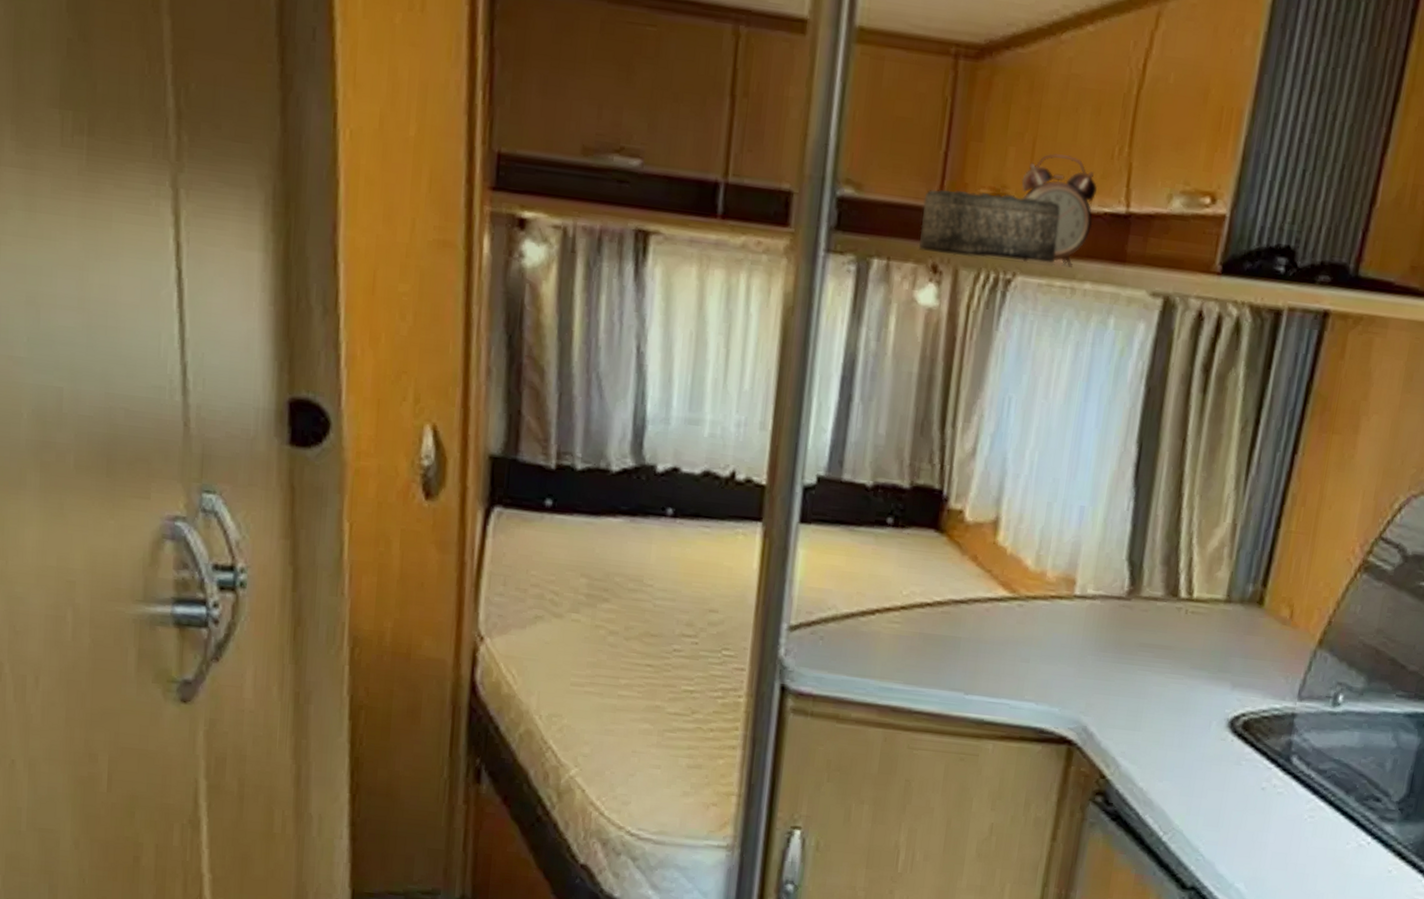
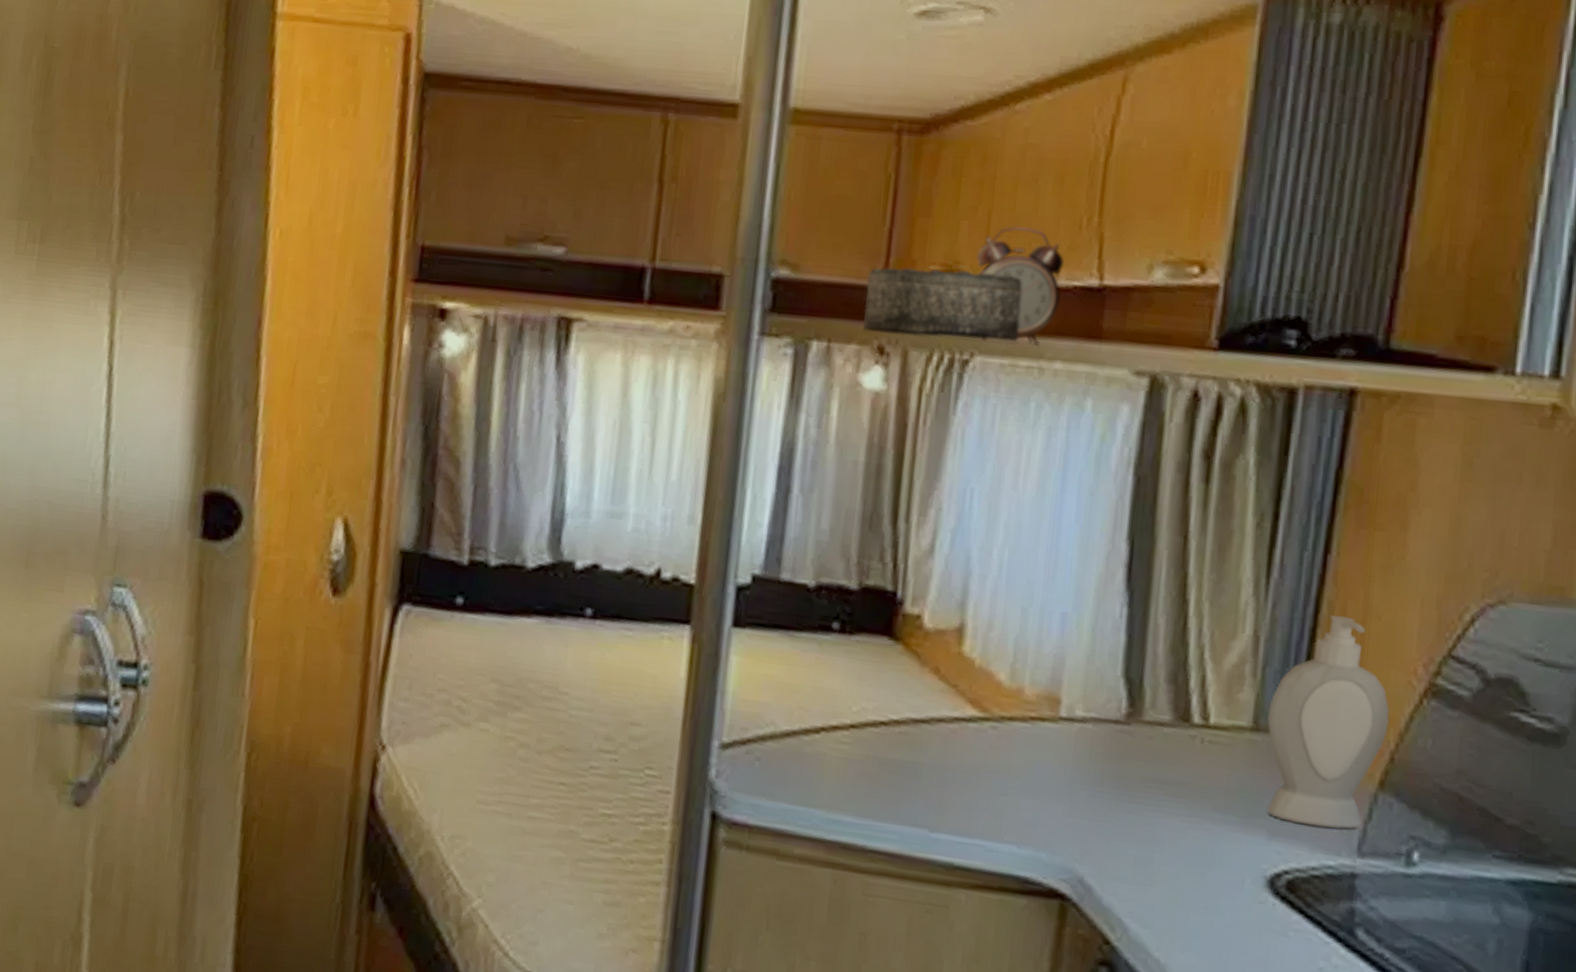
soap bottle: none [1232,505,1332,679] -> present [1267,615,1390,830]

